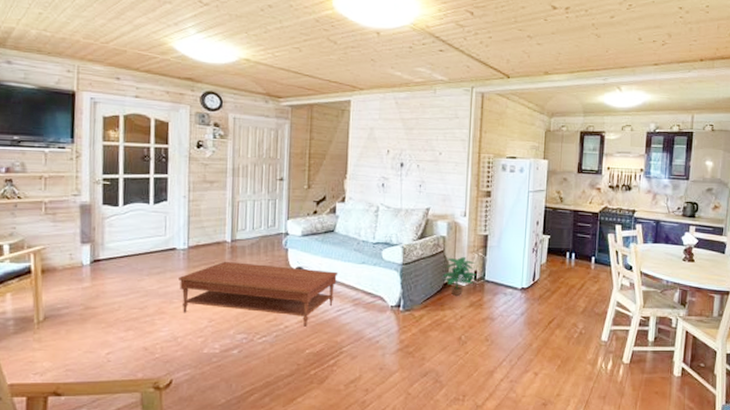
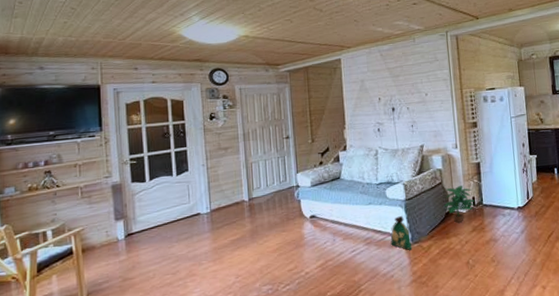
coffee table: present [179,261,338,327] -> none [205,215,349,273]
bag: none [380,280,403,317] -> present [390,216,412,250]

